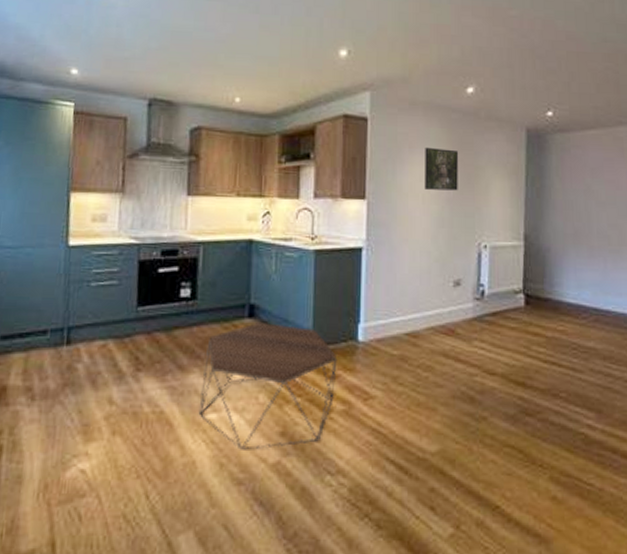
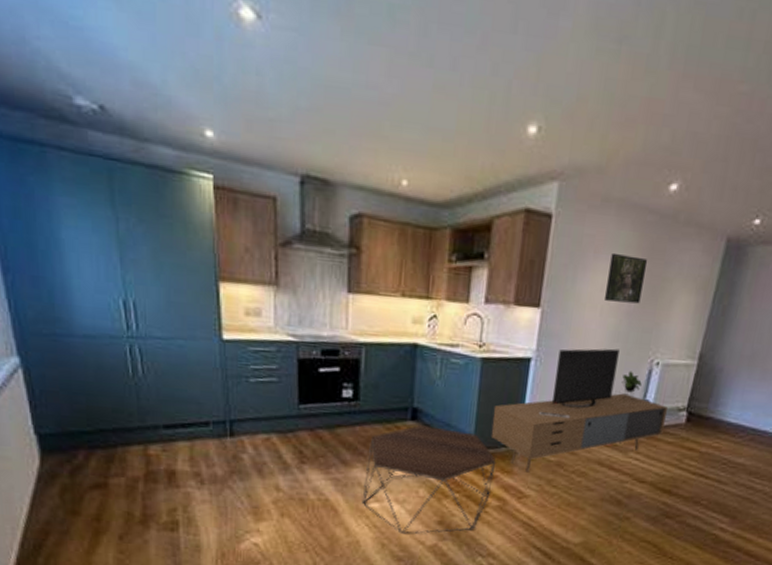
media console: none [329,234,504,370] -> present [490,348,667,473]

